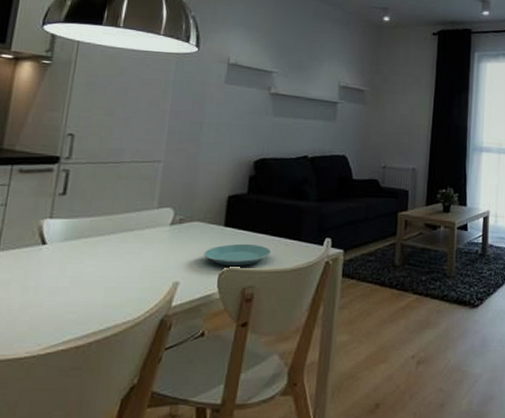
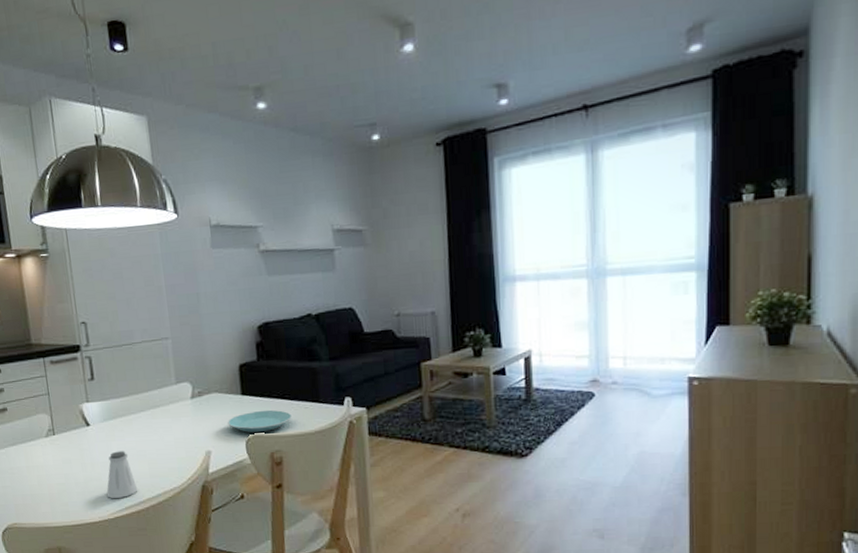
saltshaker: none [43,275,85,330] -> present [106,451,138,498]

